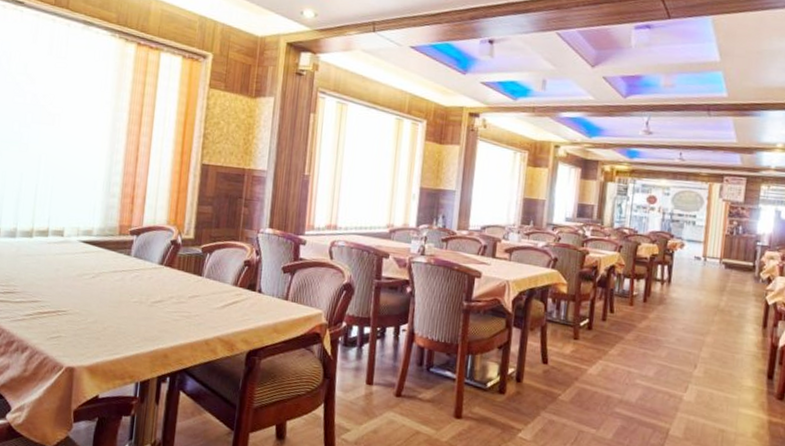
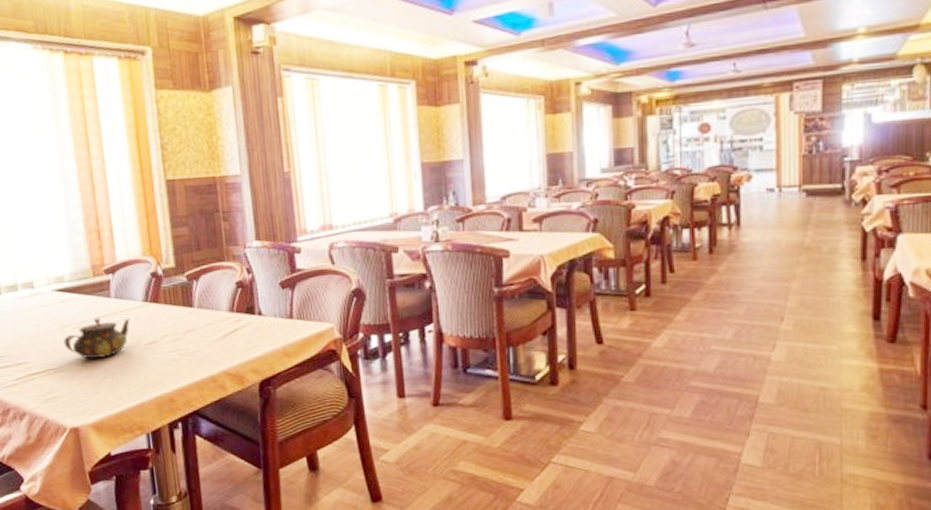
teapot: none [78,271,144,308] -> present [63,318,130,359]

